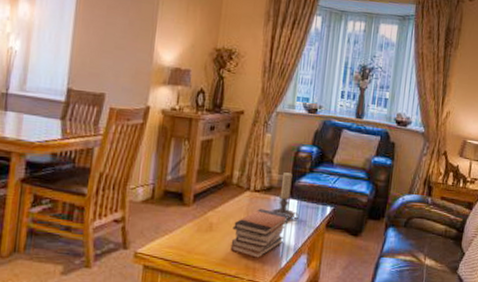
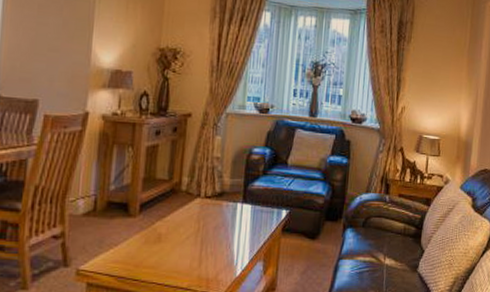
book stack: present [230,208,289,259] -> none [181,216,243,269]
candle holder: present [270,172,300,220] -> none [223,176,254,226]

